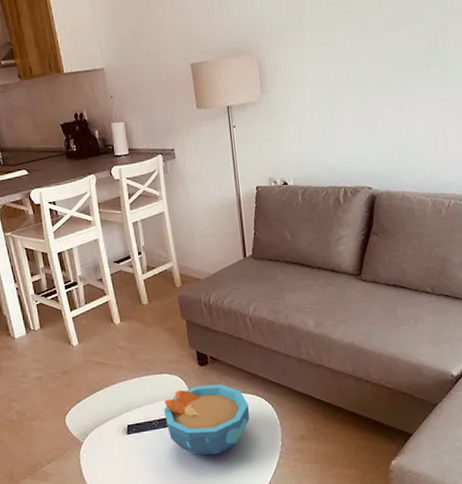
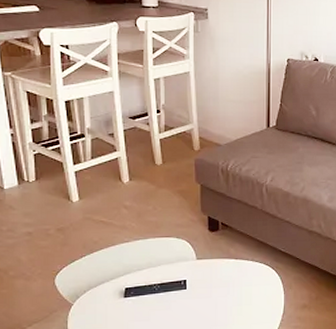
bowl: present [164,384,250,455] -> none [167,250,256,321]

